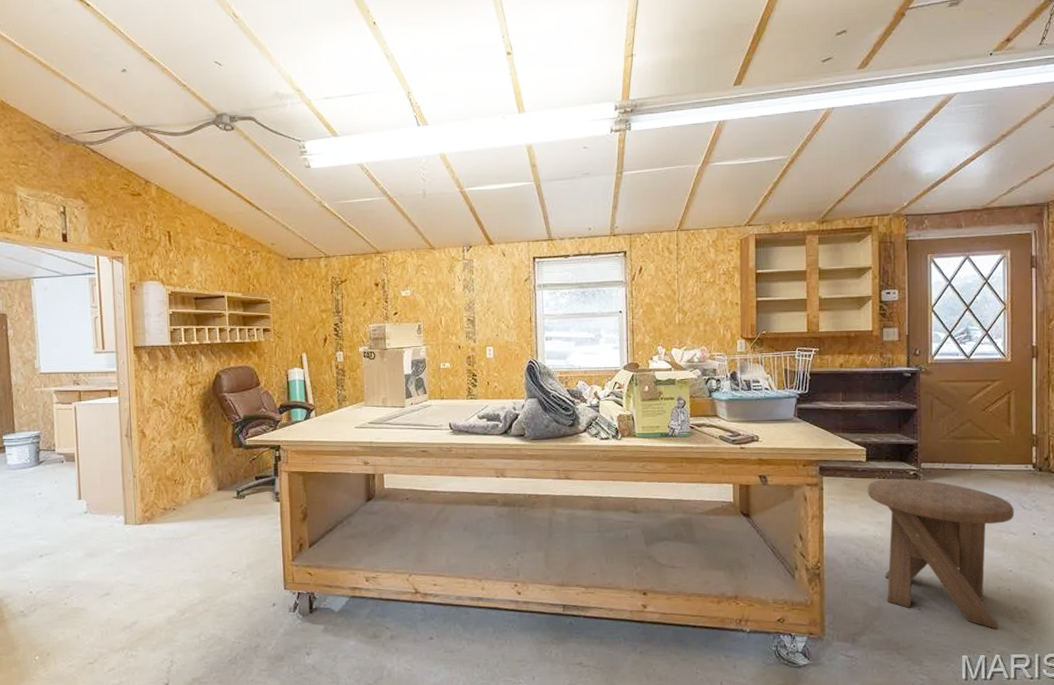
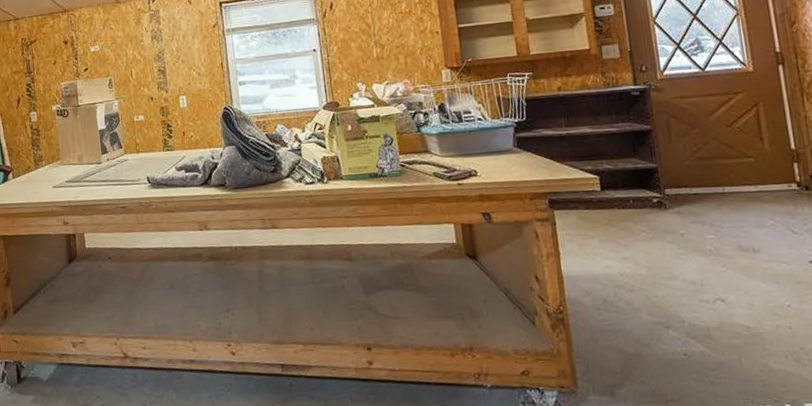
music stool: present [867,478,1014,629] -> none [606,207,784,375]

